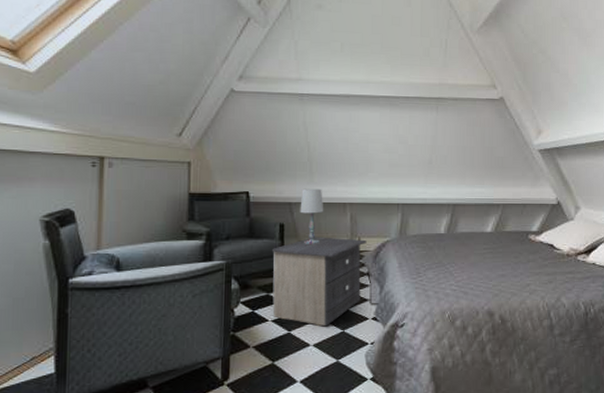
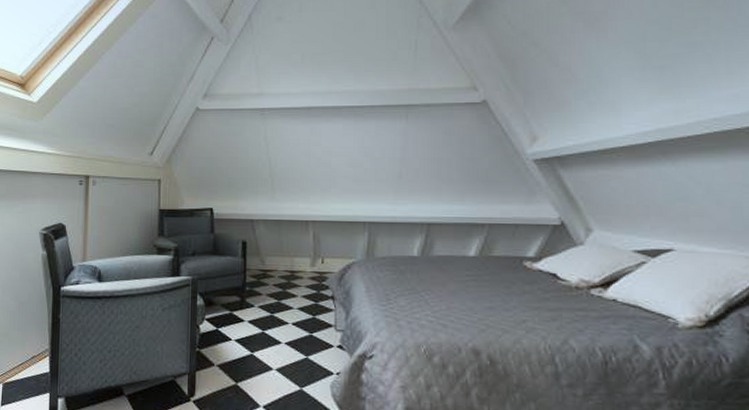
nightstand: present [271,237,367,327] -> none [234,255,331,351]
table lamp: present [300,188,324,244] -> none [261,205,286,263]

